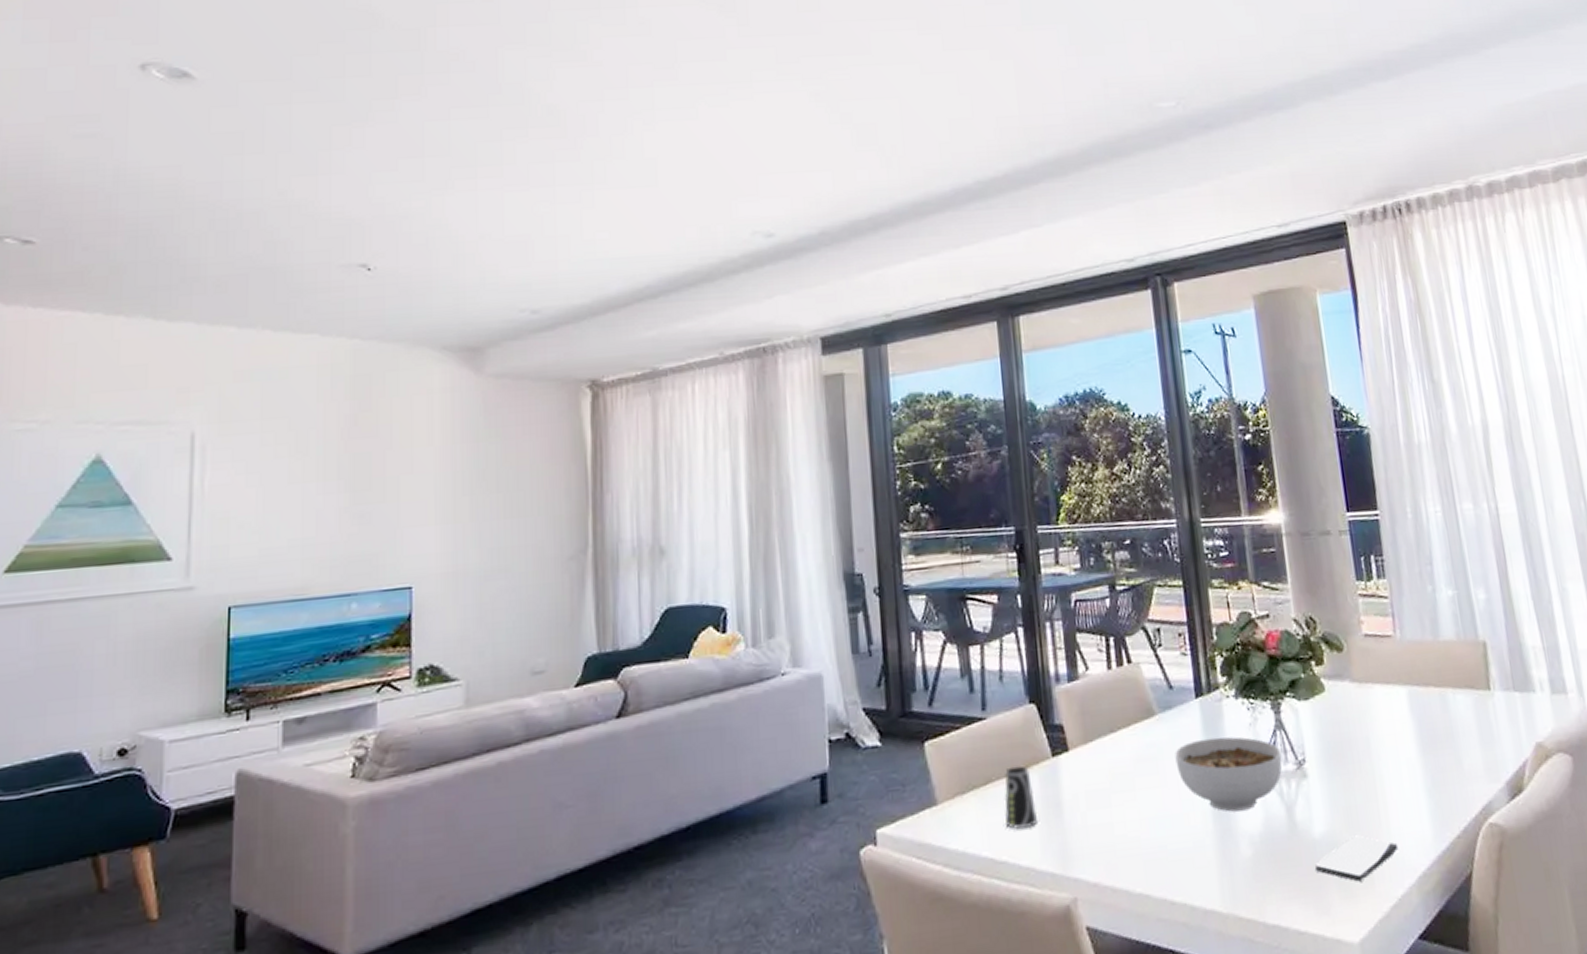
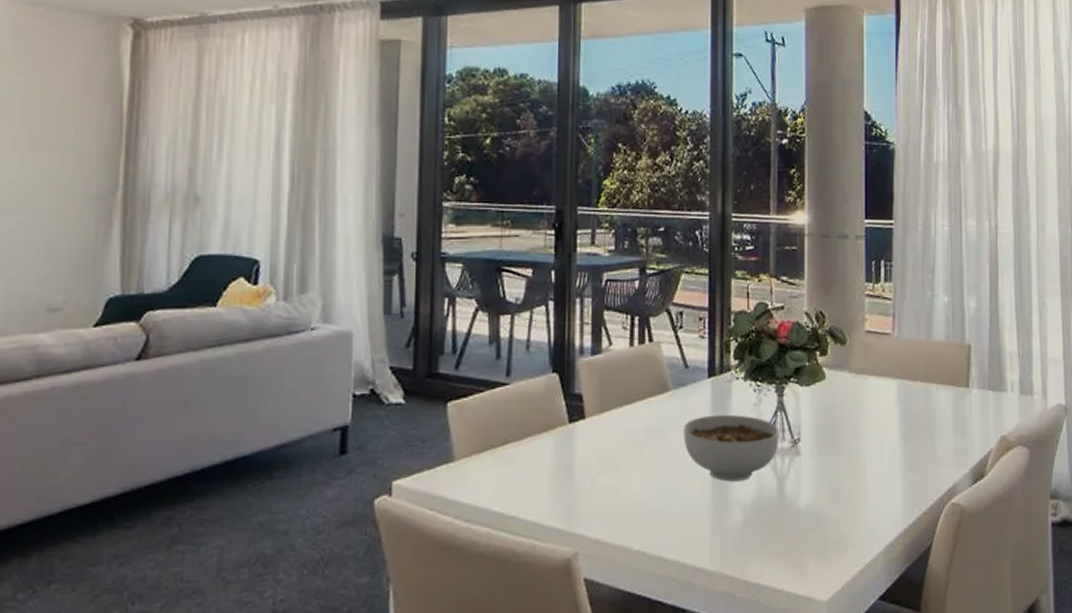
cup: present [1004,765,1038,830] -> none [519,429,550,489]
smartphone: present [1315,835,1399,882] -> none [798,508,872,548]

